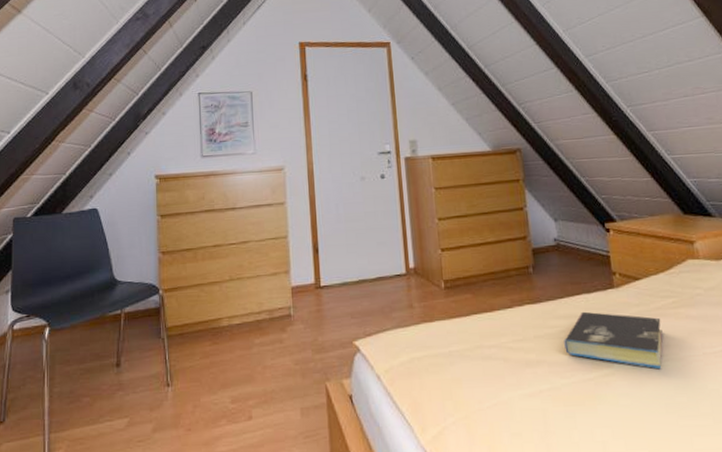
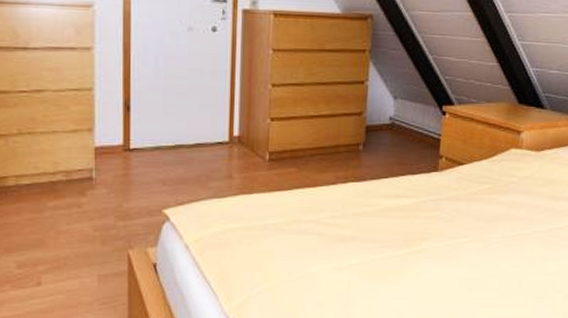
book: present [564,311,663,370] -> none [380,192,474,249]

